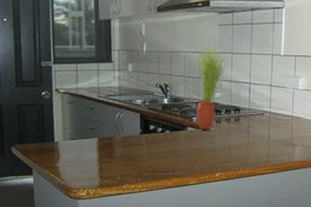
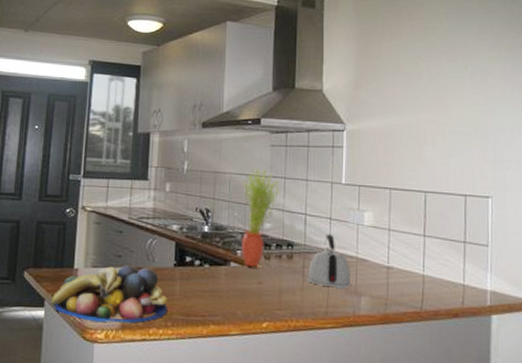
fruit bowl: none [37,136,137,184] -> present [50,265,168,324]
kettle: none [252,98,288,143] -> present [307,234,352,290]

